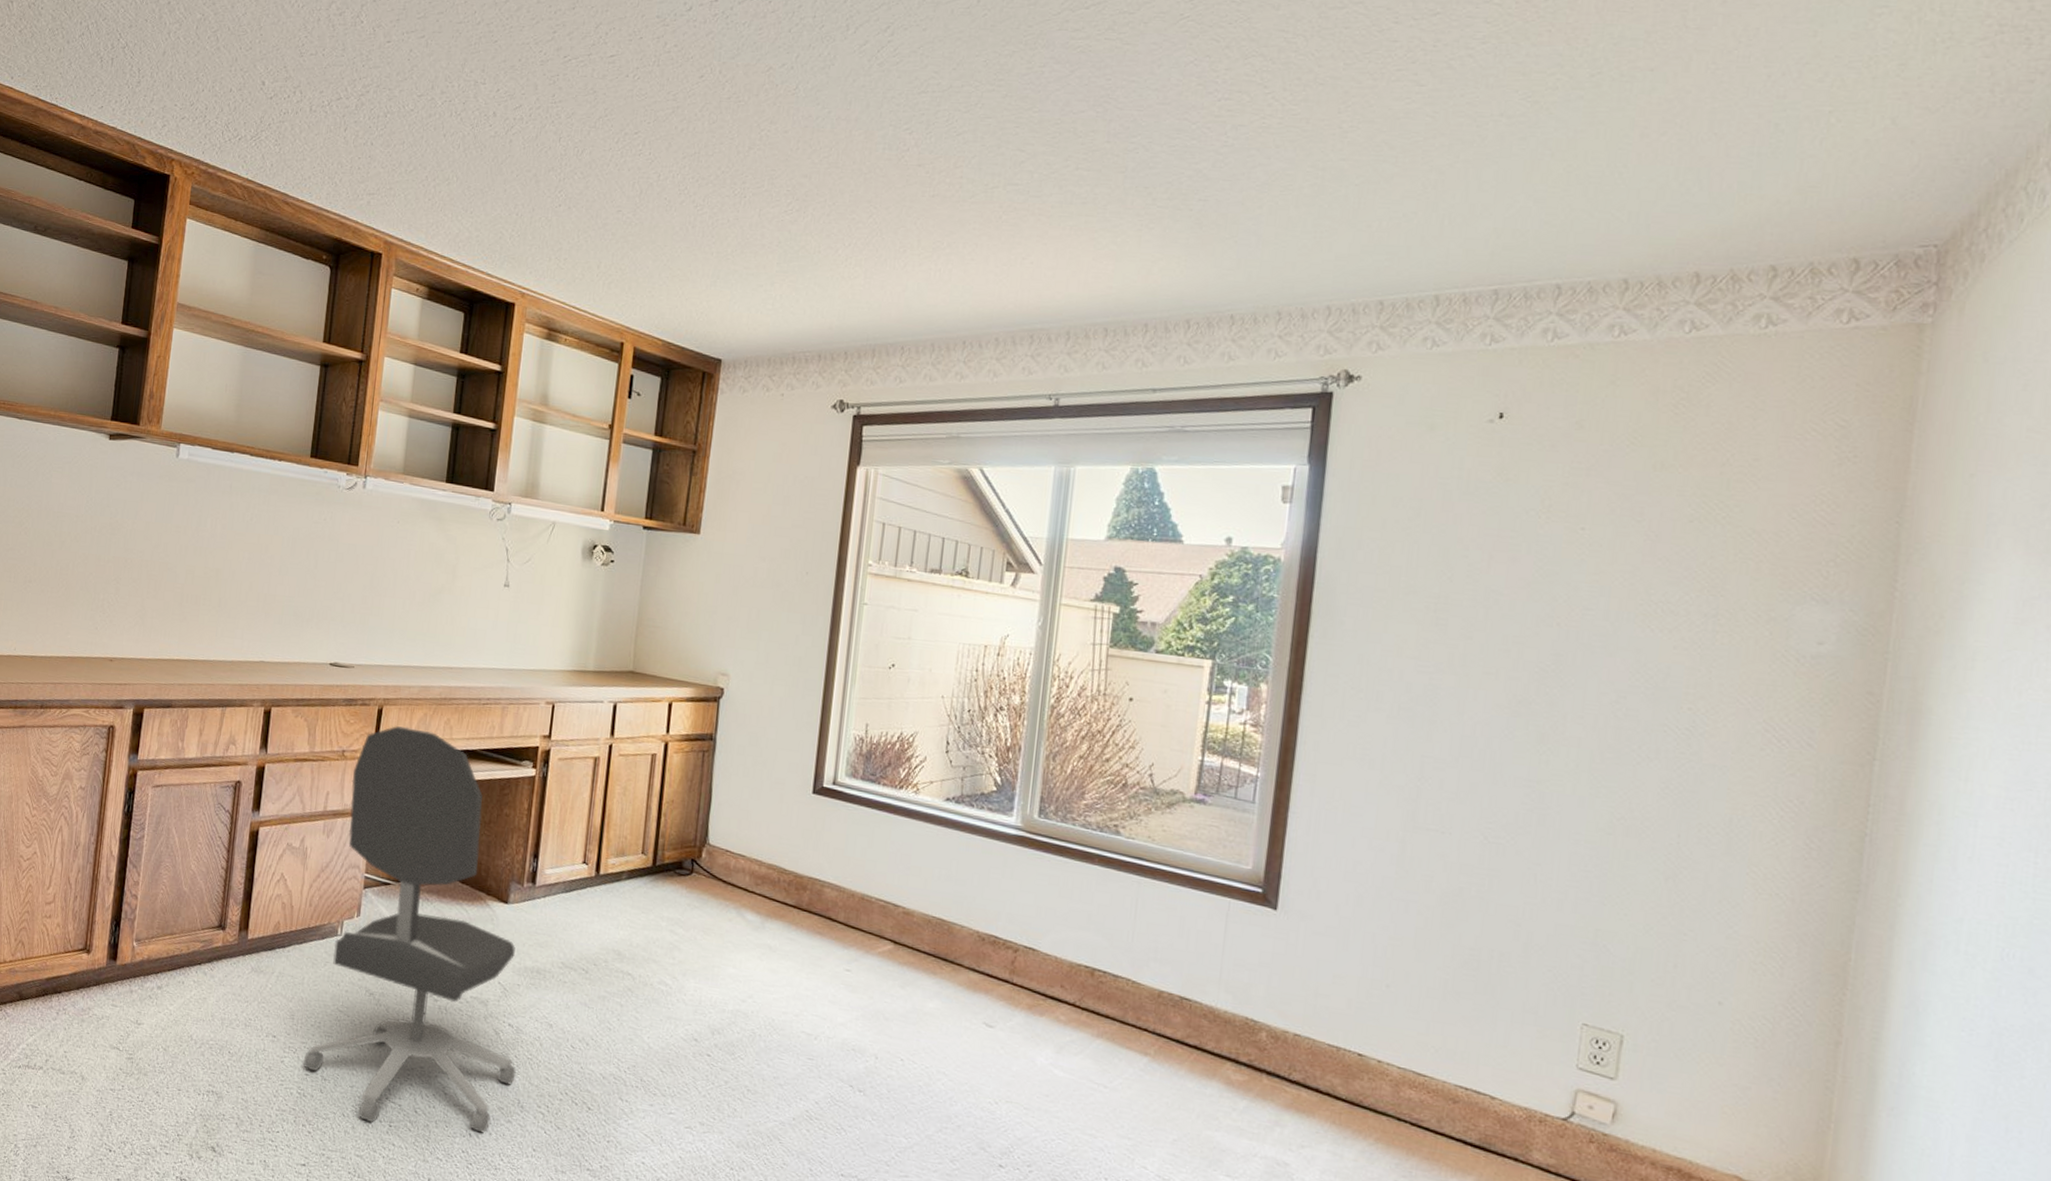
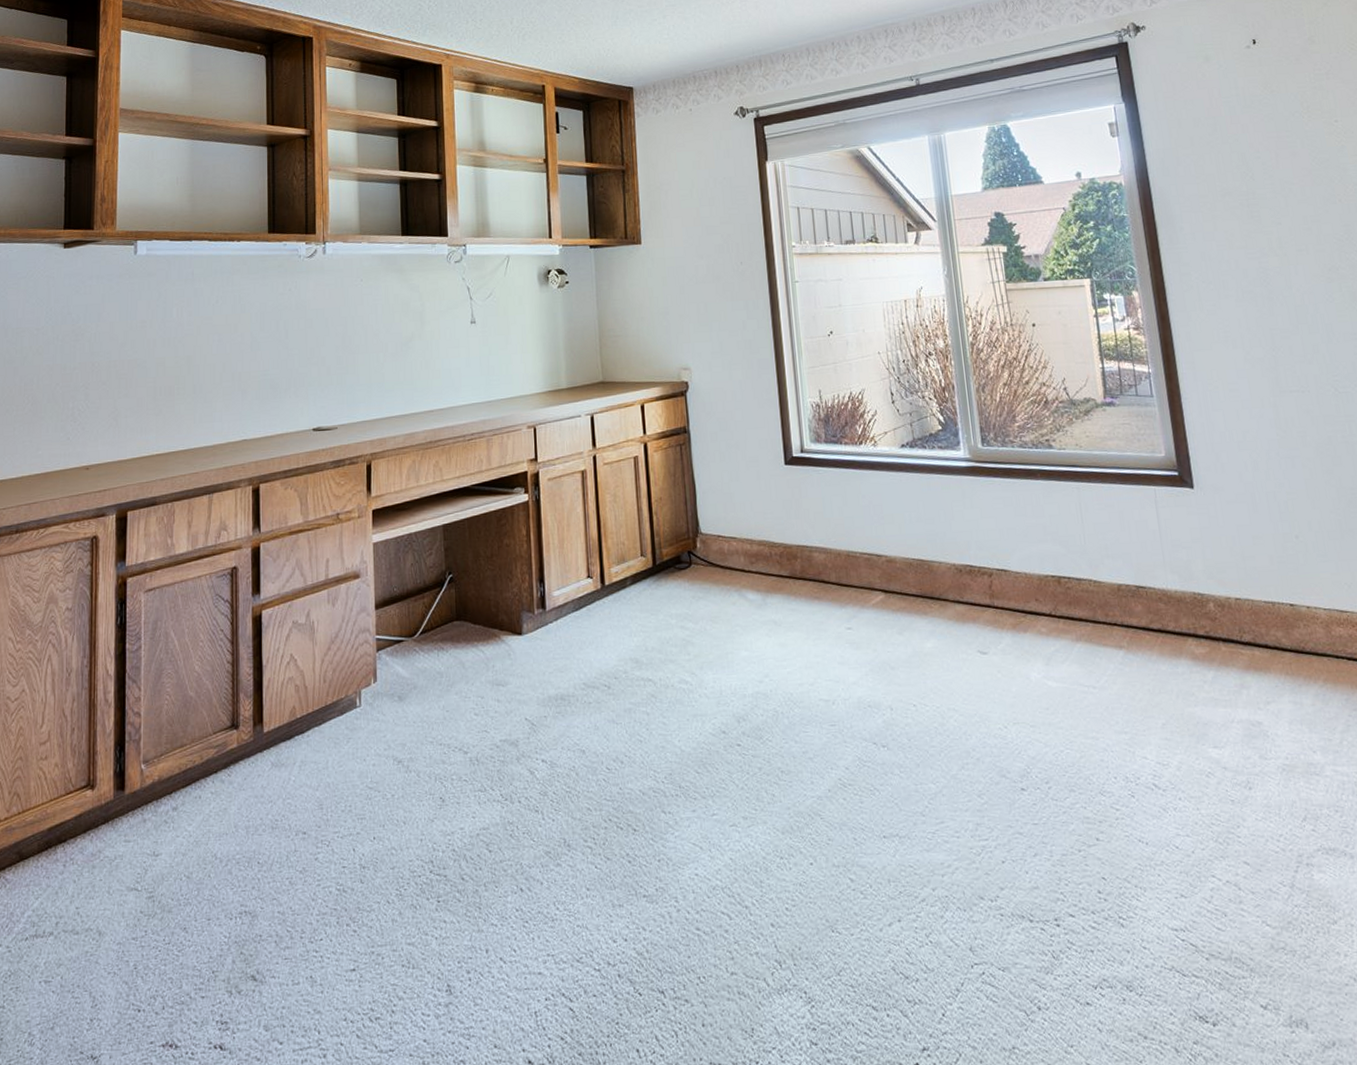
office chair: present [303,726,516,1133] -> none [338,476,557,904]

